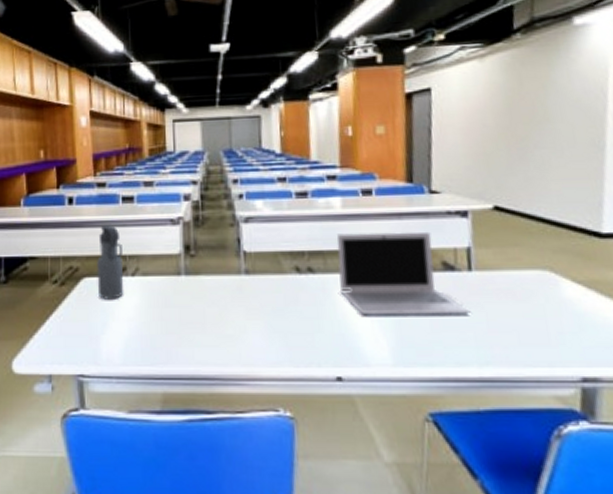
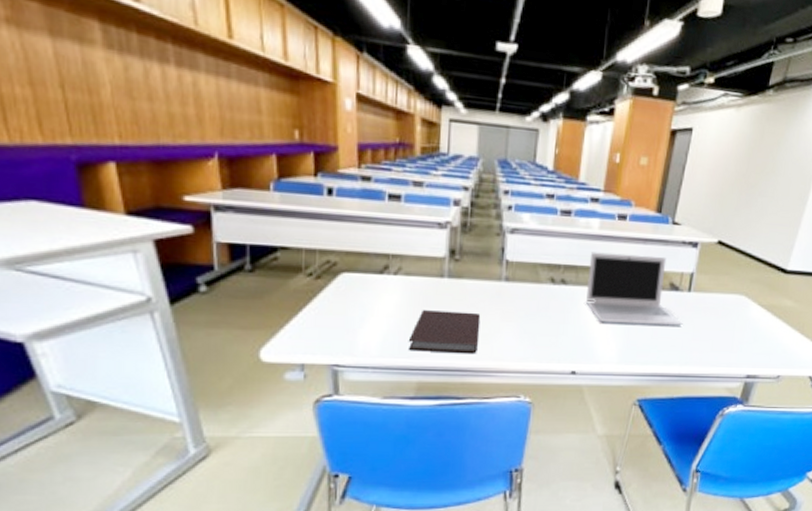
water bottle: present [97,225,124,300] -> none [356,221,386,296]
notebook: none [150,311,224,359] -> present [408,310,481,354]

